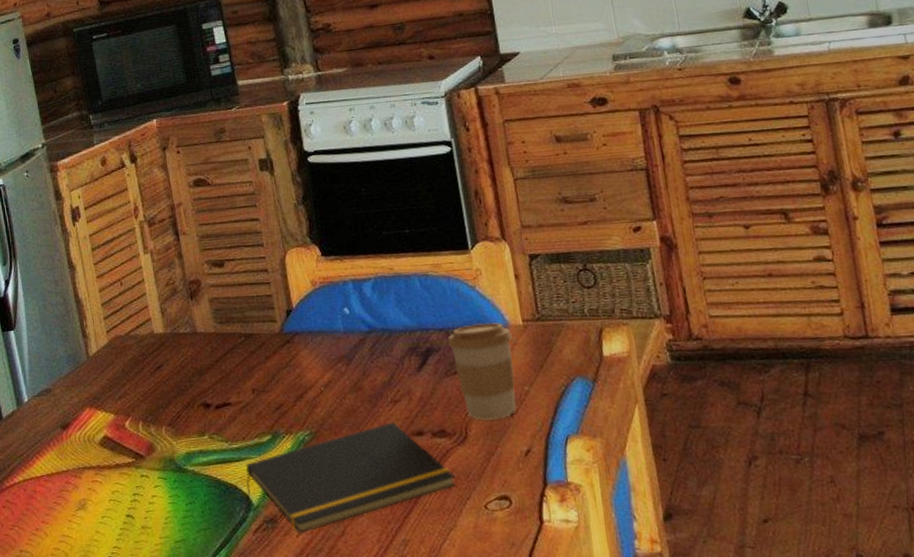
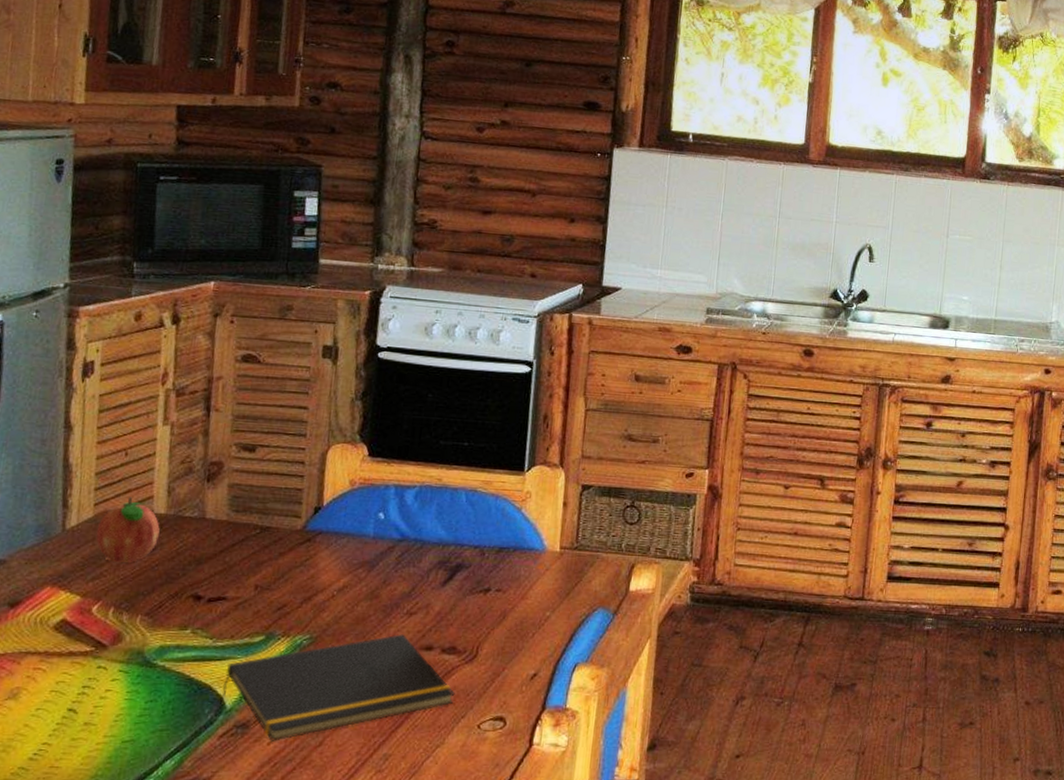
fruit: none [113,321,164,381] -> present [95,497,160,562]
coffee cup: present [447,322,516,420] -> none [480,545,546,641]

